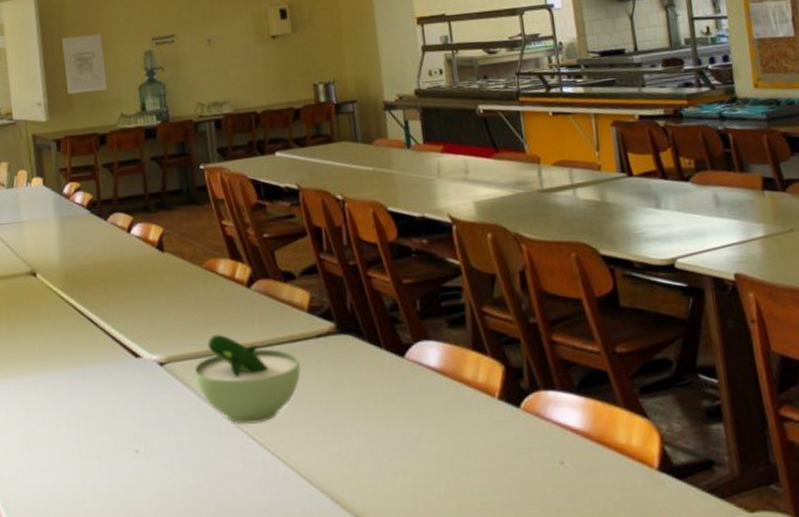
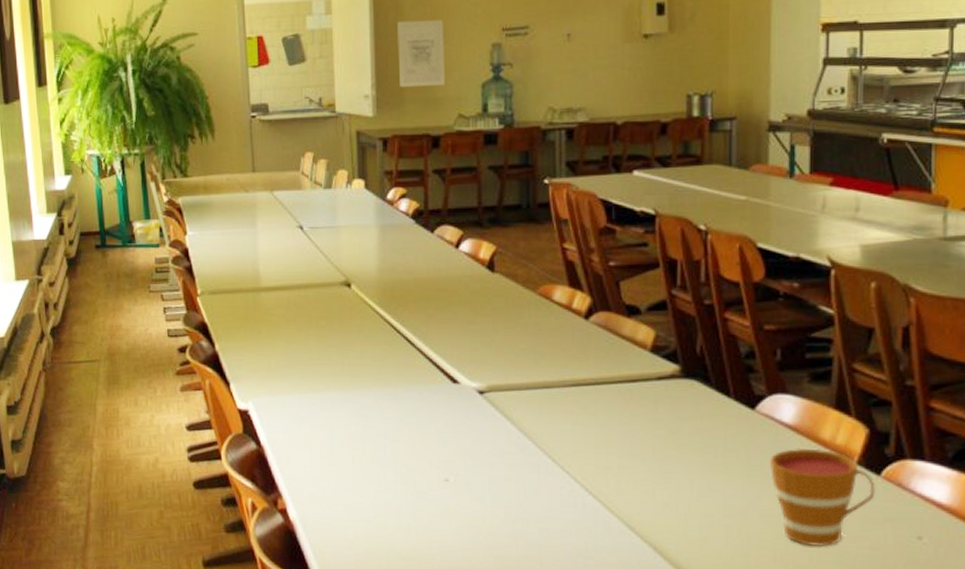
soup bowl: present [194,334,302,424] -> none [516,366,637,464]
cup: none [423,388,518,481] -> present [769,448,876,548]

